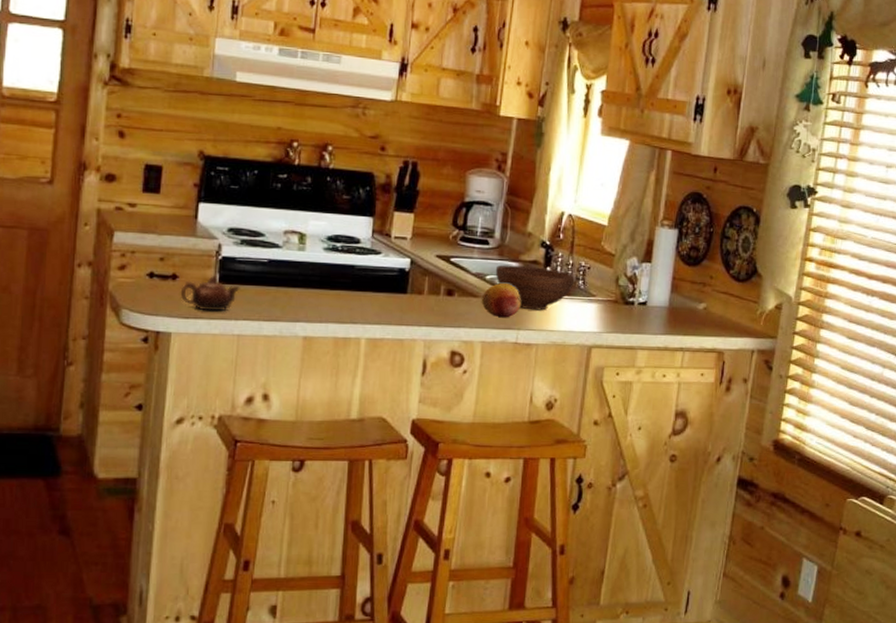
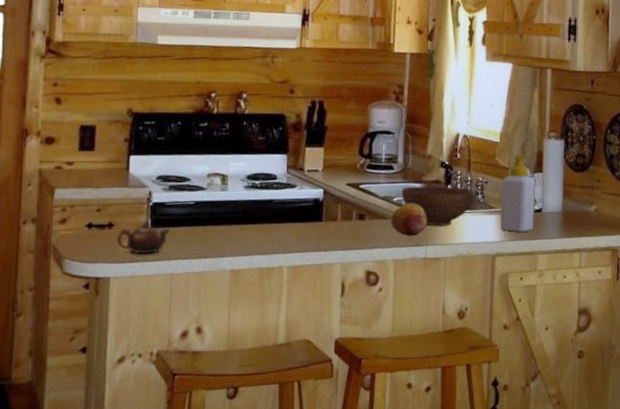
soap bottle: none [599,241,643,325] -> present [500,154,536,233]

